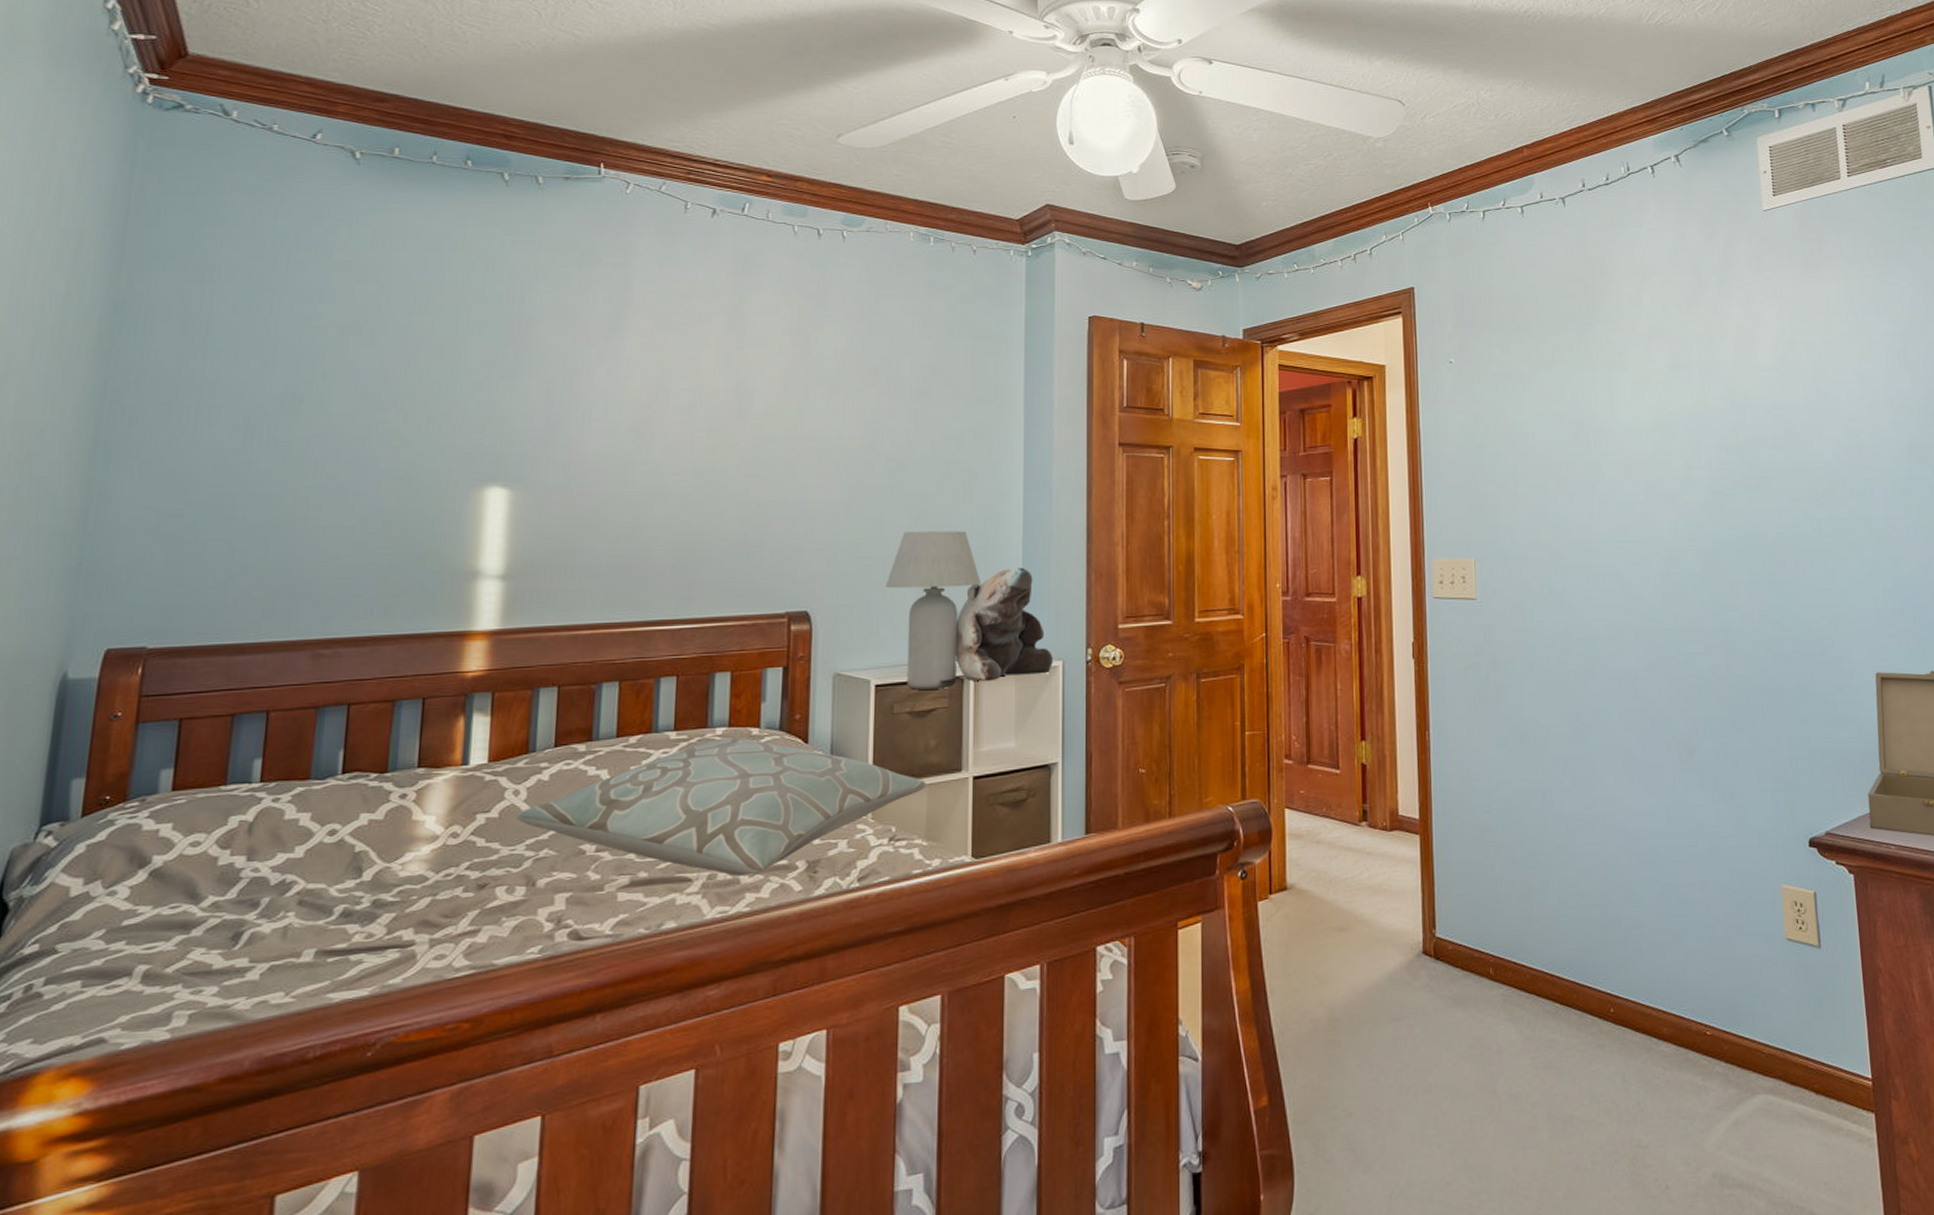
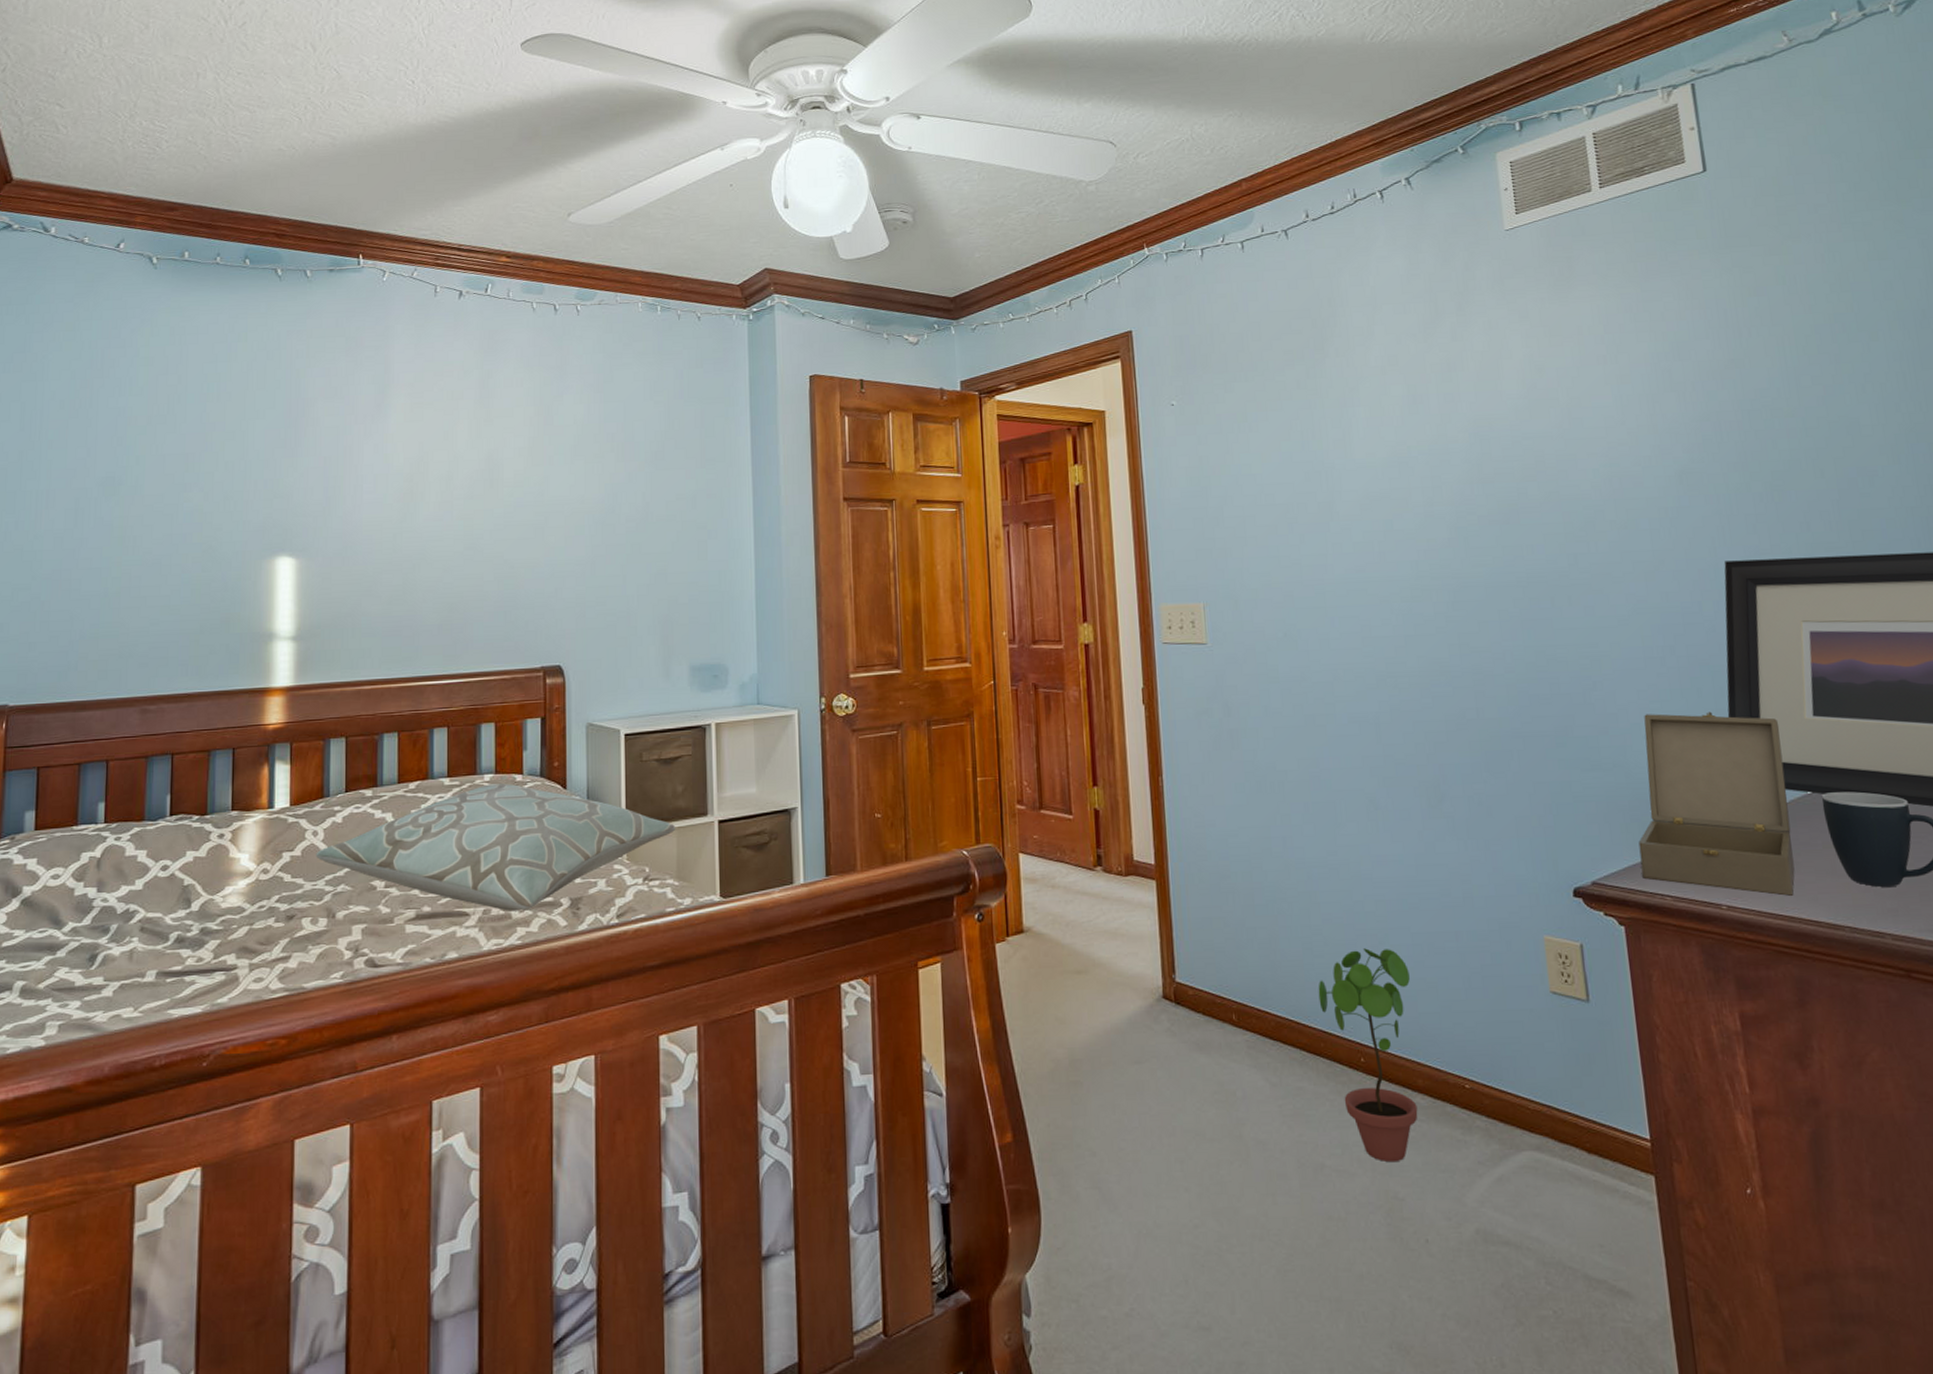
table lamp: present [885,531,982,690] -> none [630,586,719,738]
stuffed animal: present [955,567,1053,682] -> none [696,620,789,731]
potted plant: none [1572,900,1662,1111] -> present [1318,948,1418,1163]

